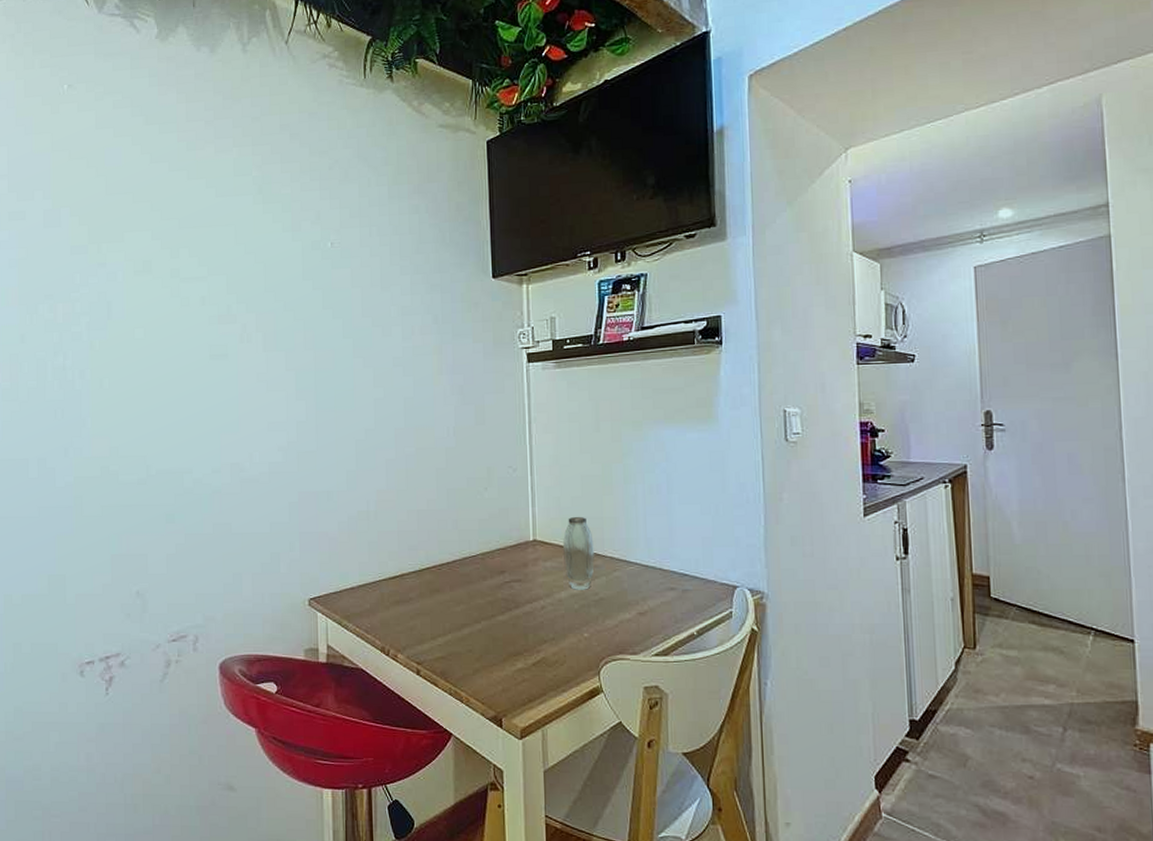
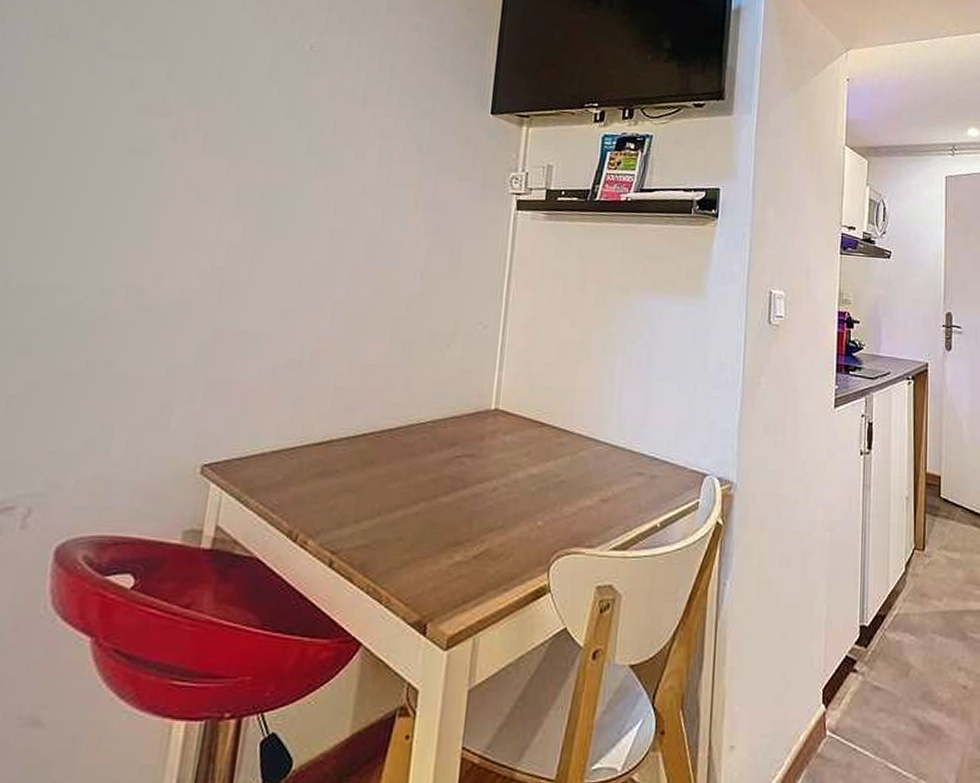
vase: present [563,517,594,590] -> none [526,386,562,471]

